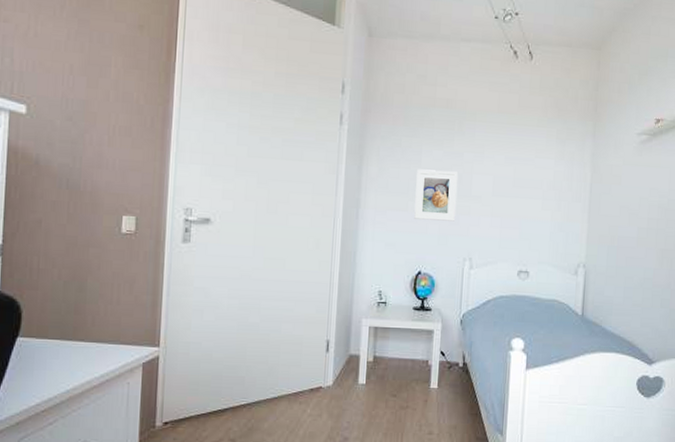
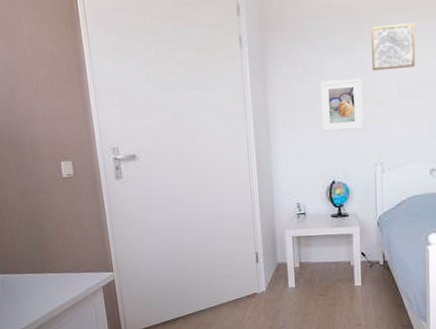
wall art: none [469,124,514,168] -> present [371,23,416,71]

